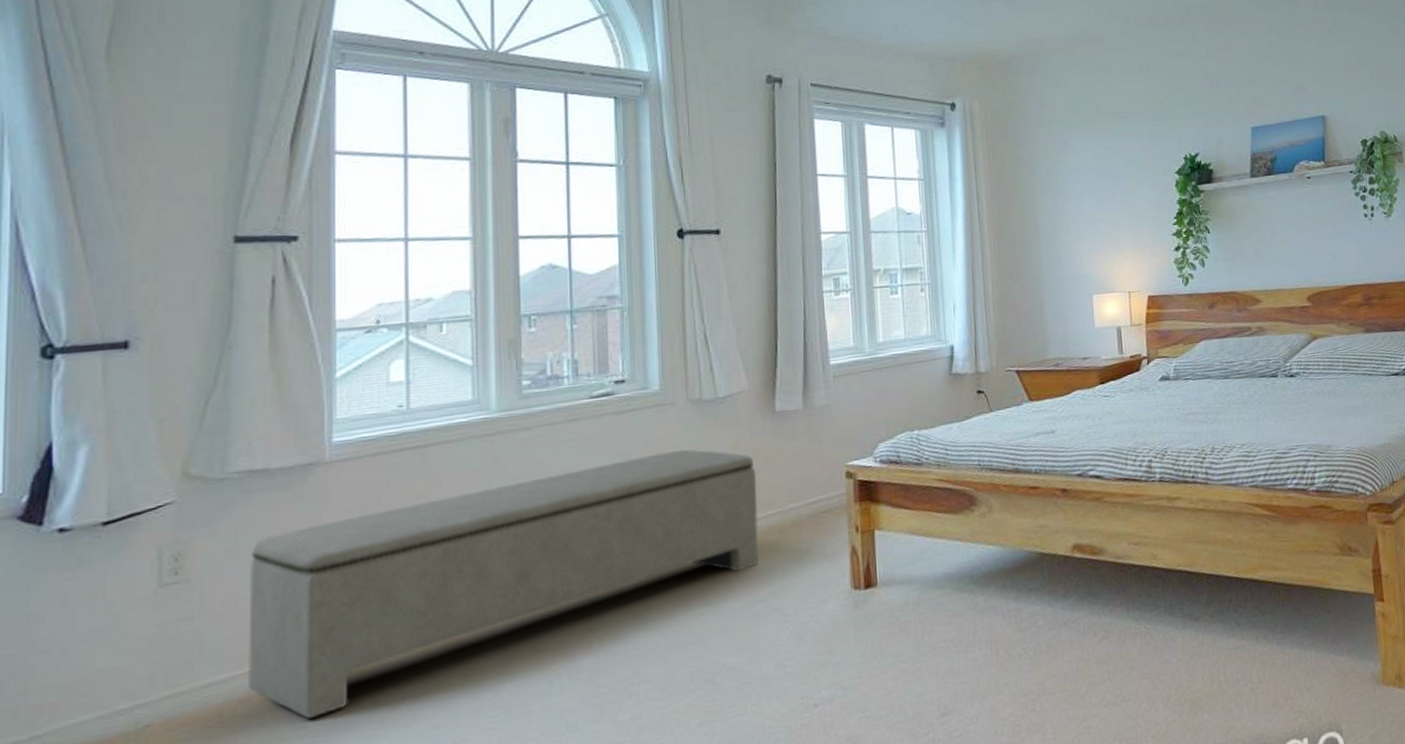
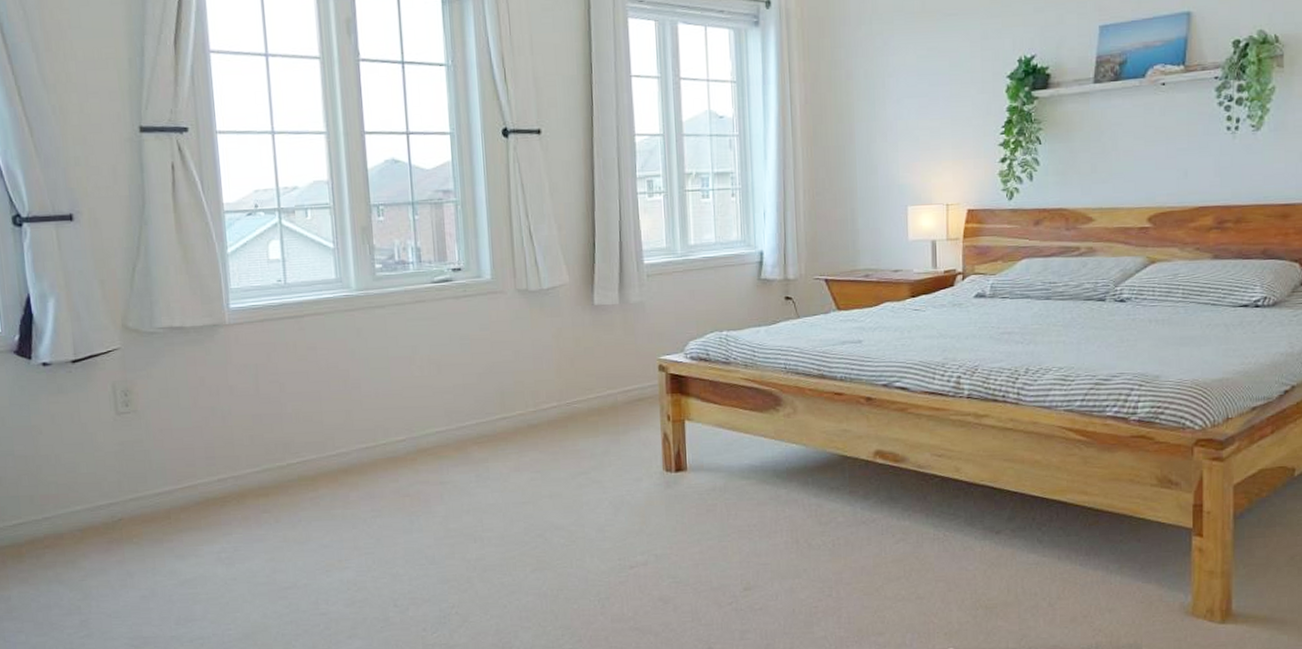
bench: present [247,449,759,719] -> none [178,334,581,528]

